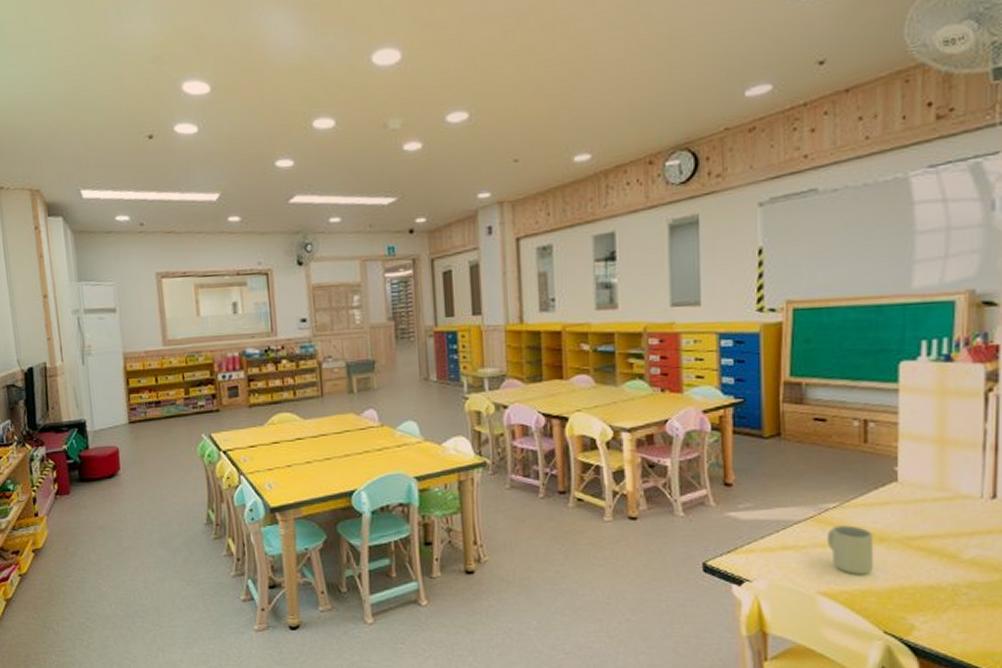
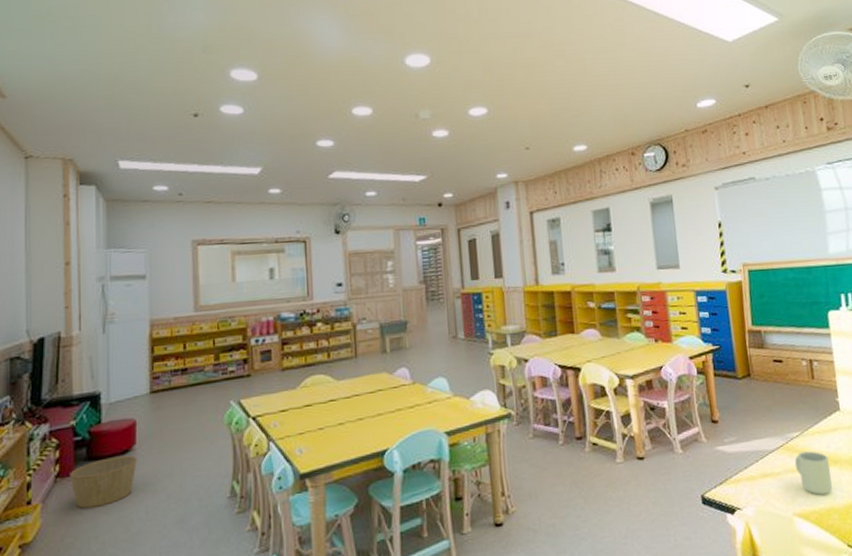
basket: none [67,480,123,523] -> present [70,455,137,509]

